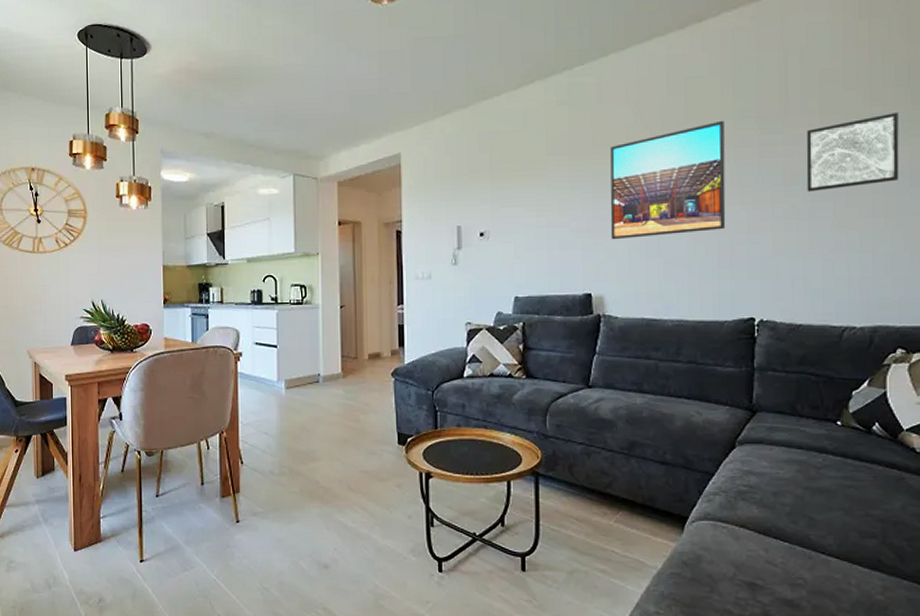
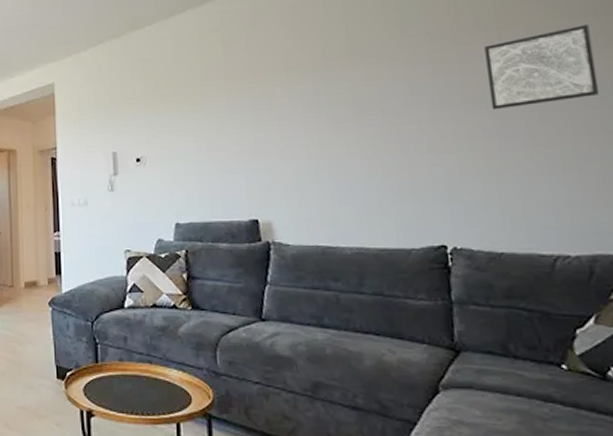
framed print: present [610,120,726,240] -> none [268,40,403,164]

